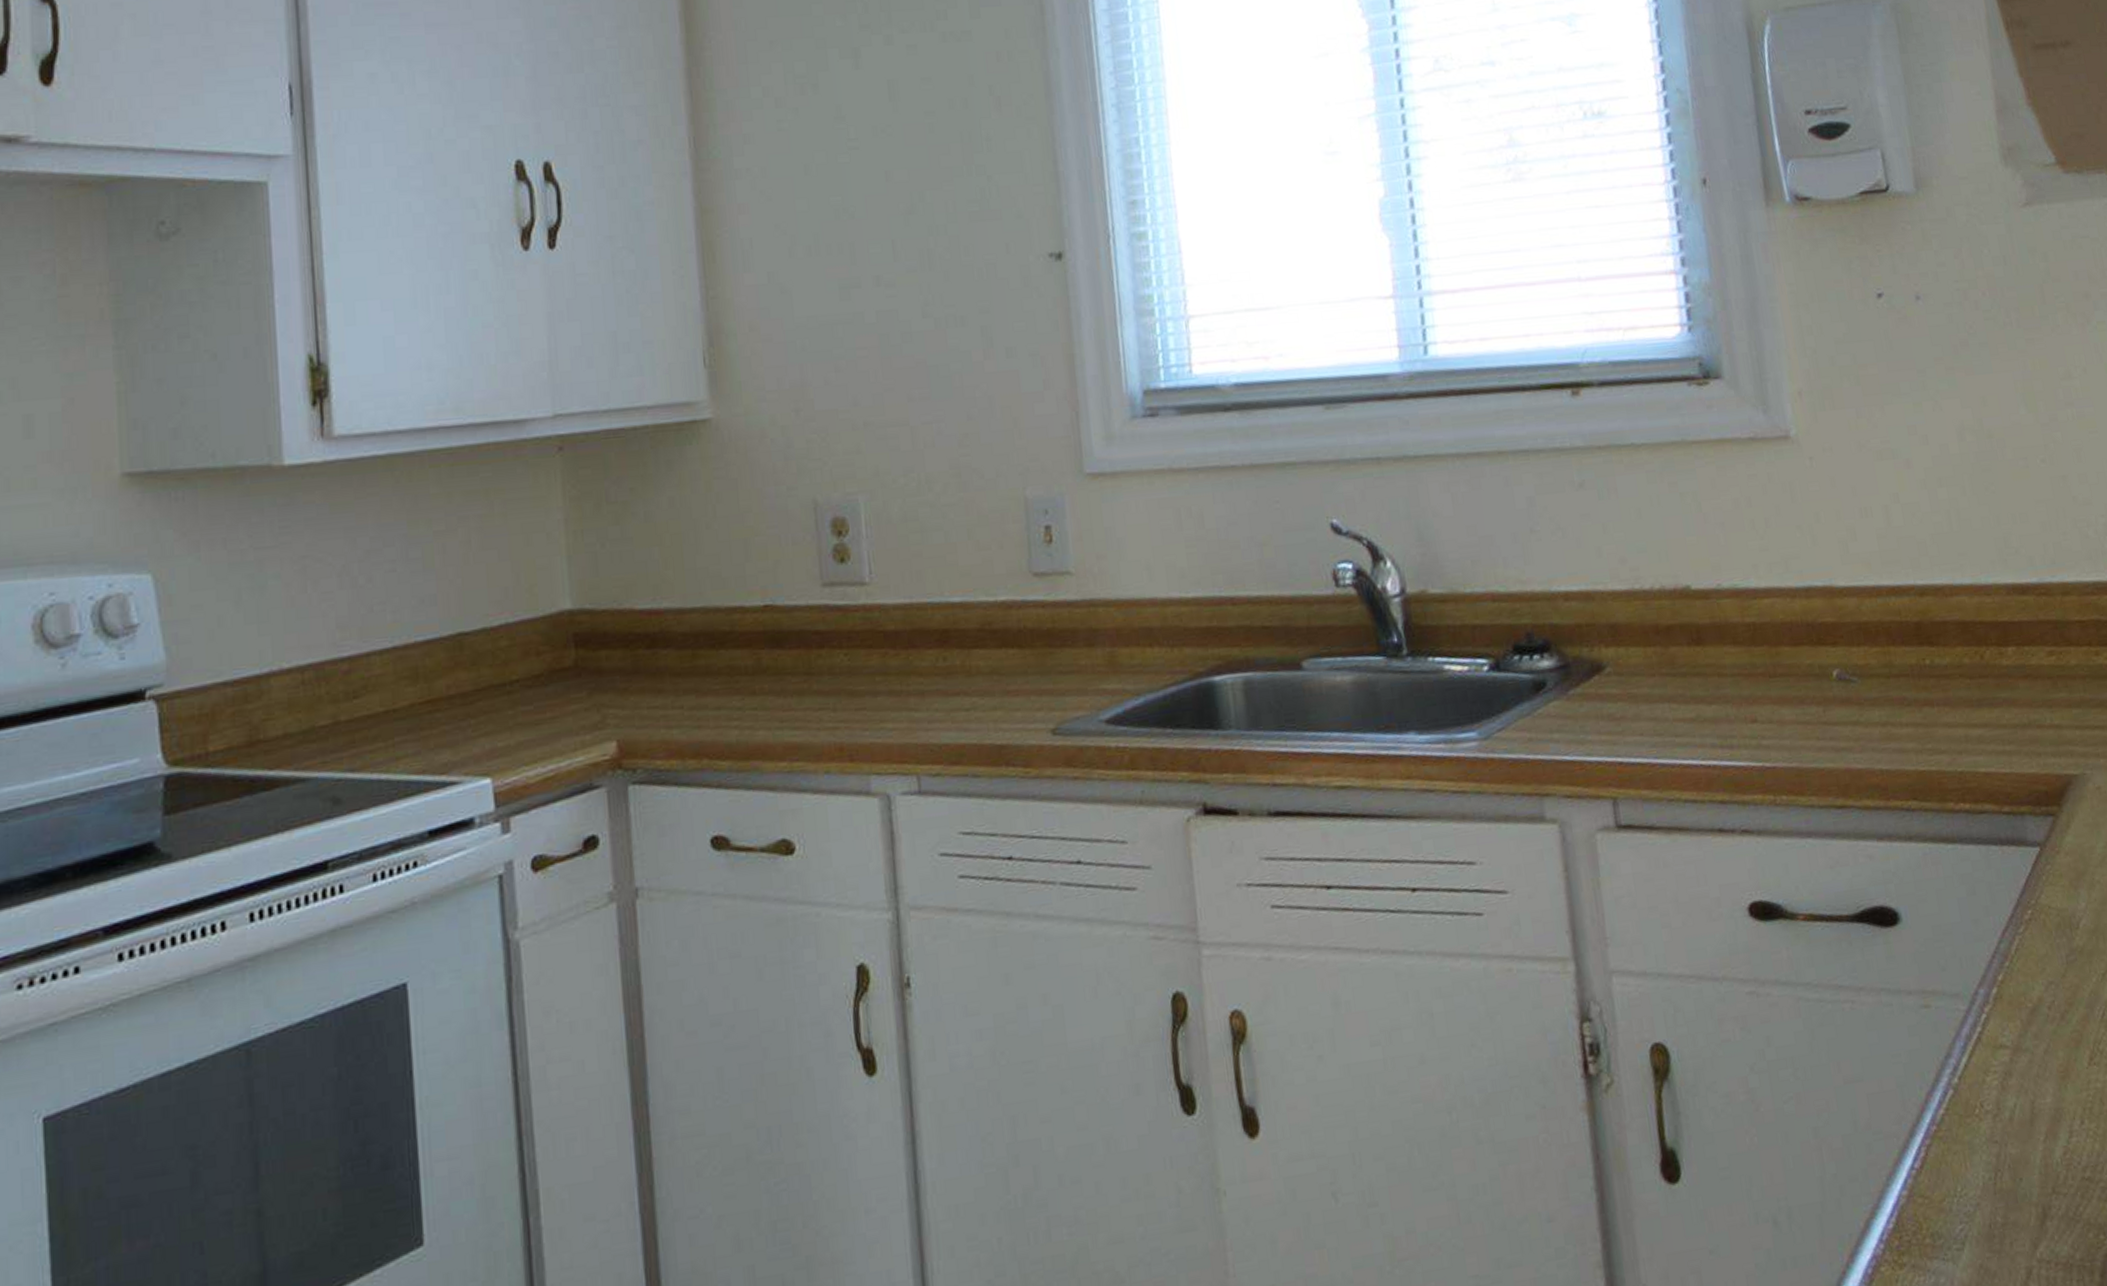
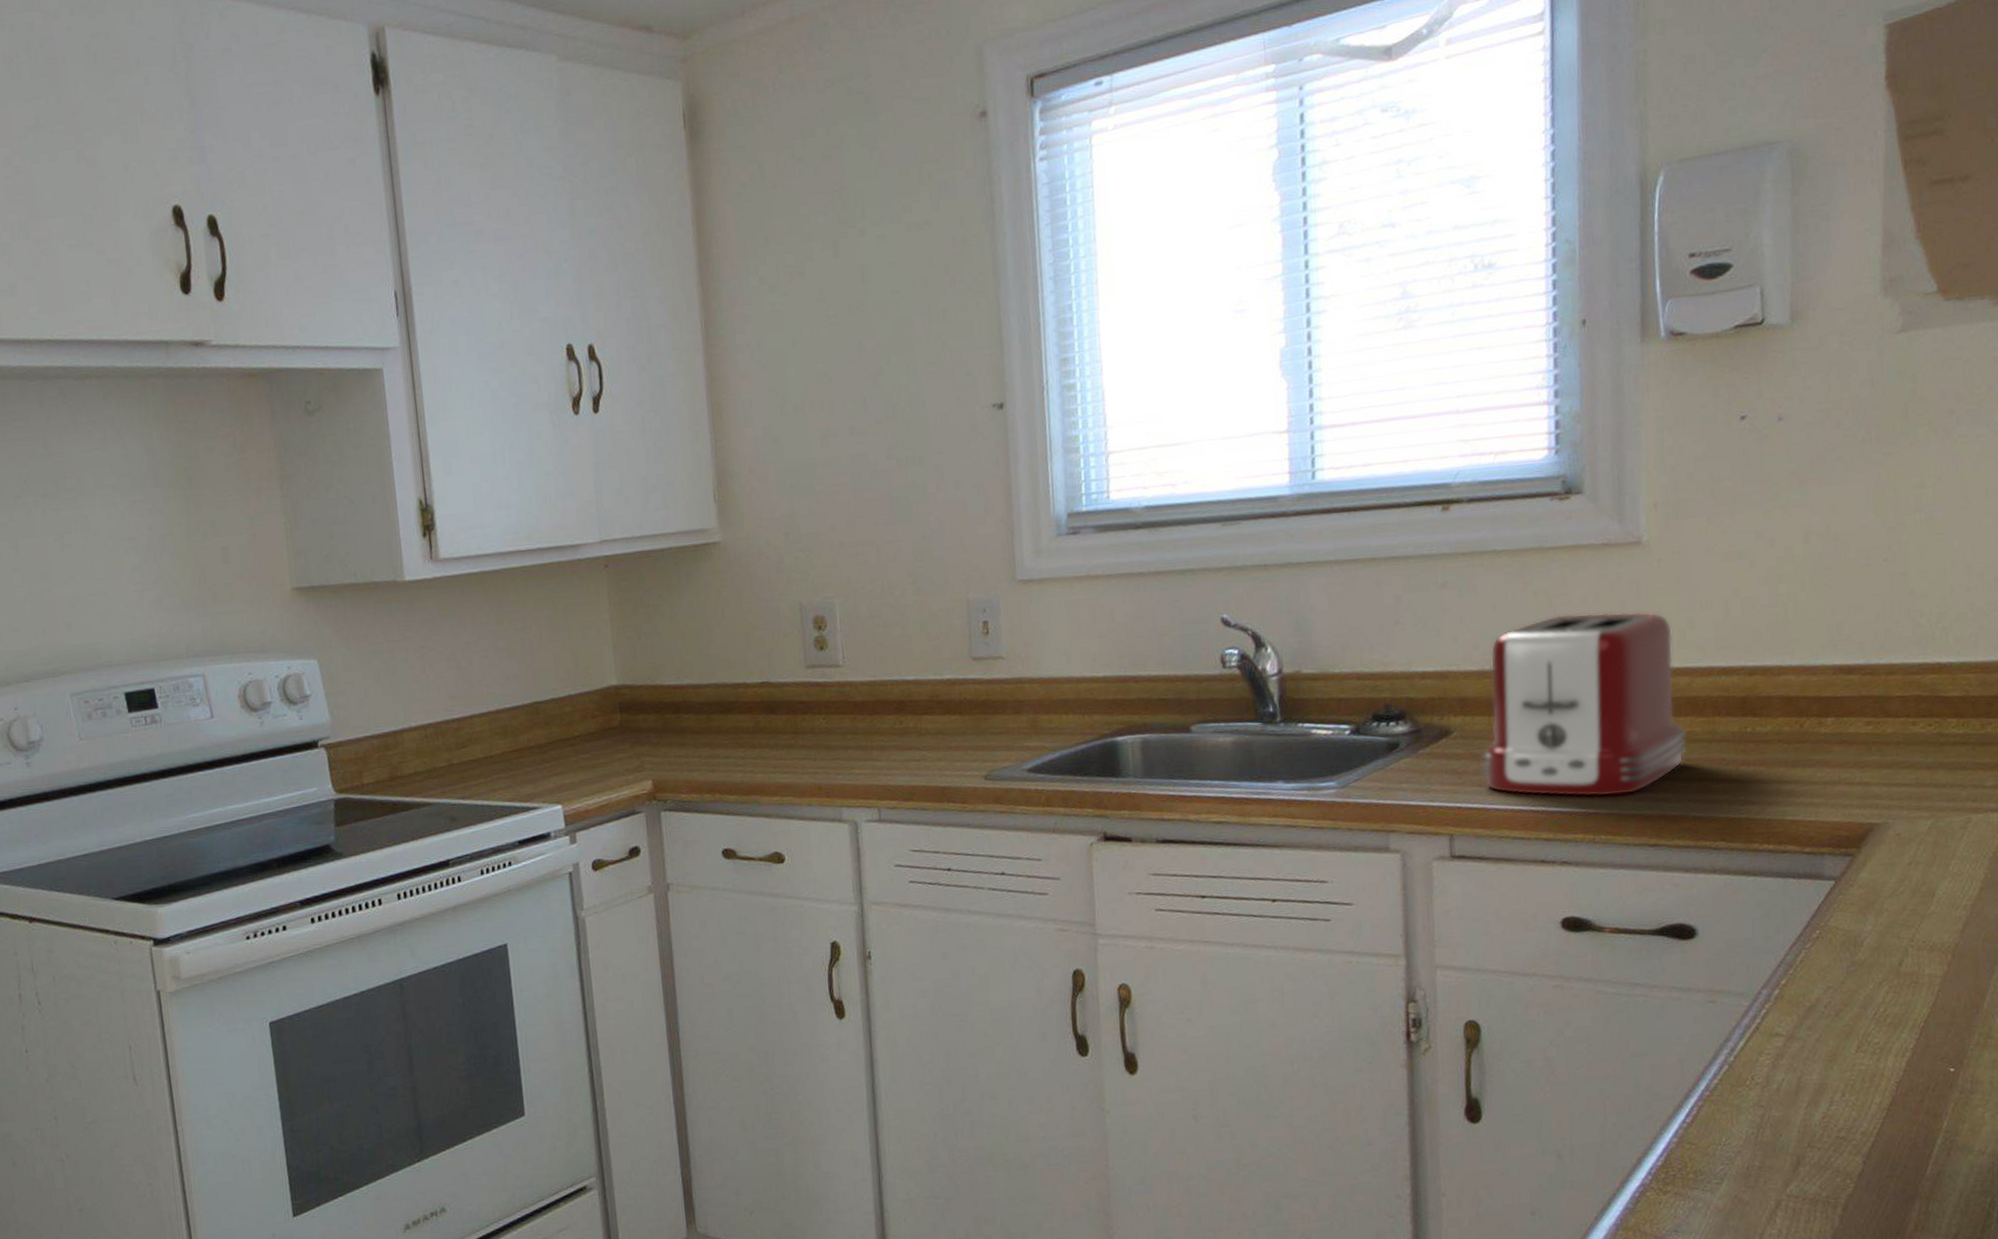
toaster: none [1639,519,1864,748] -> present [1481,611,1687,797]

